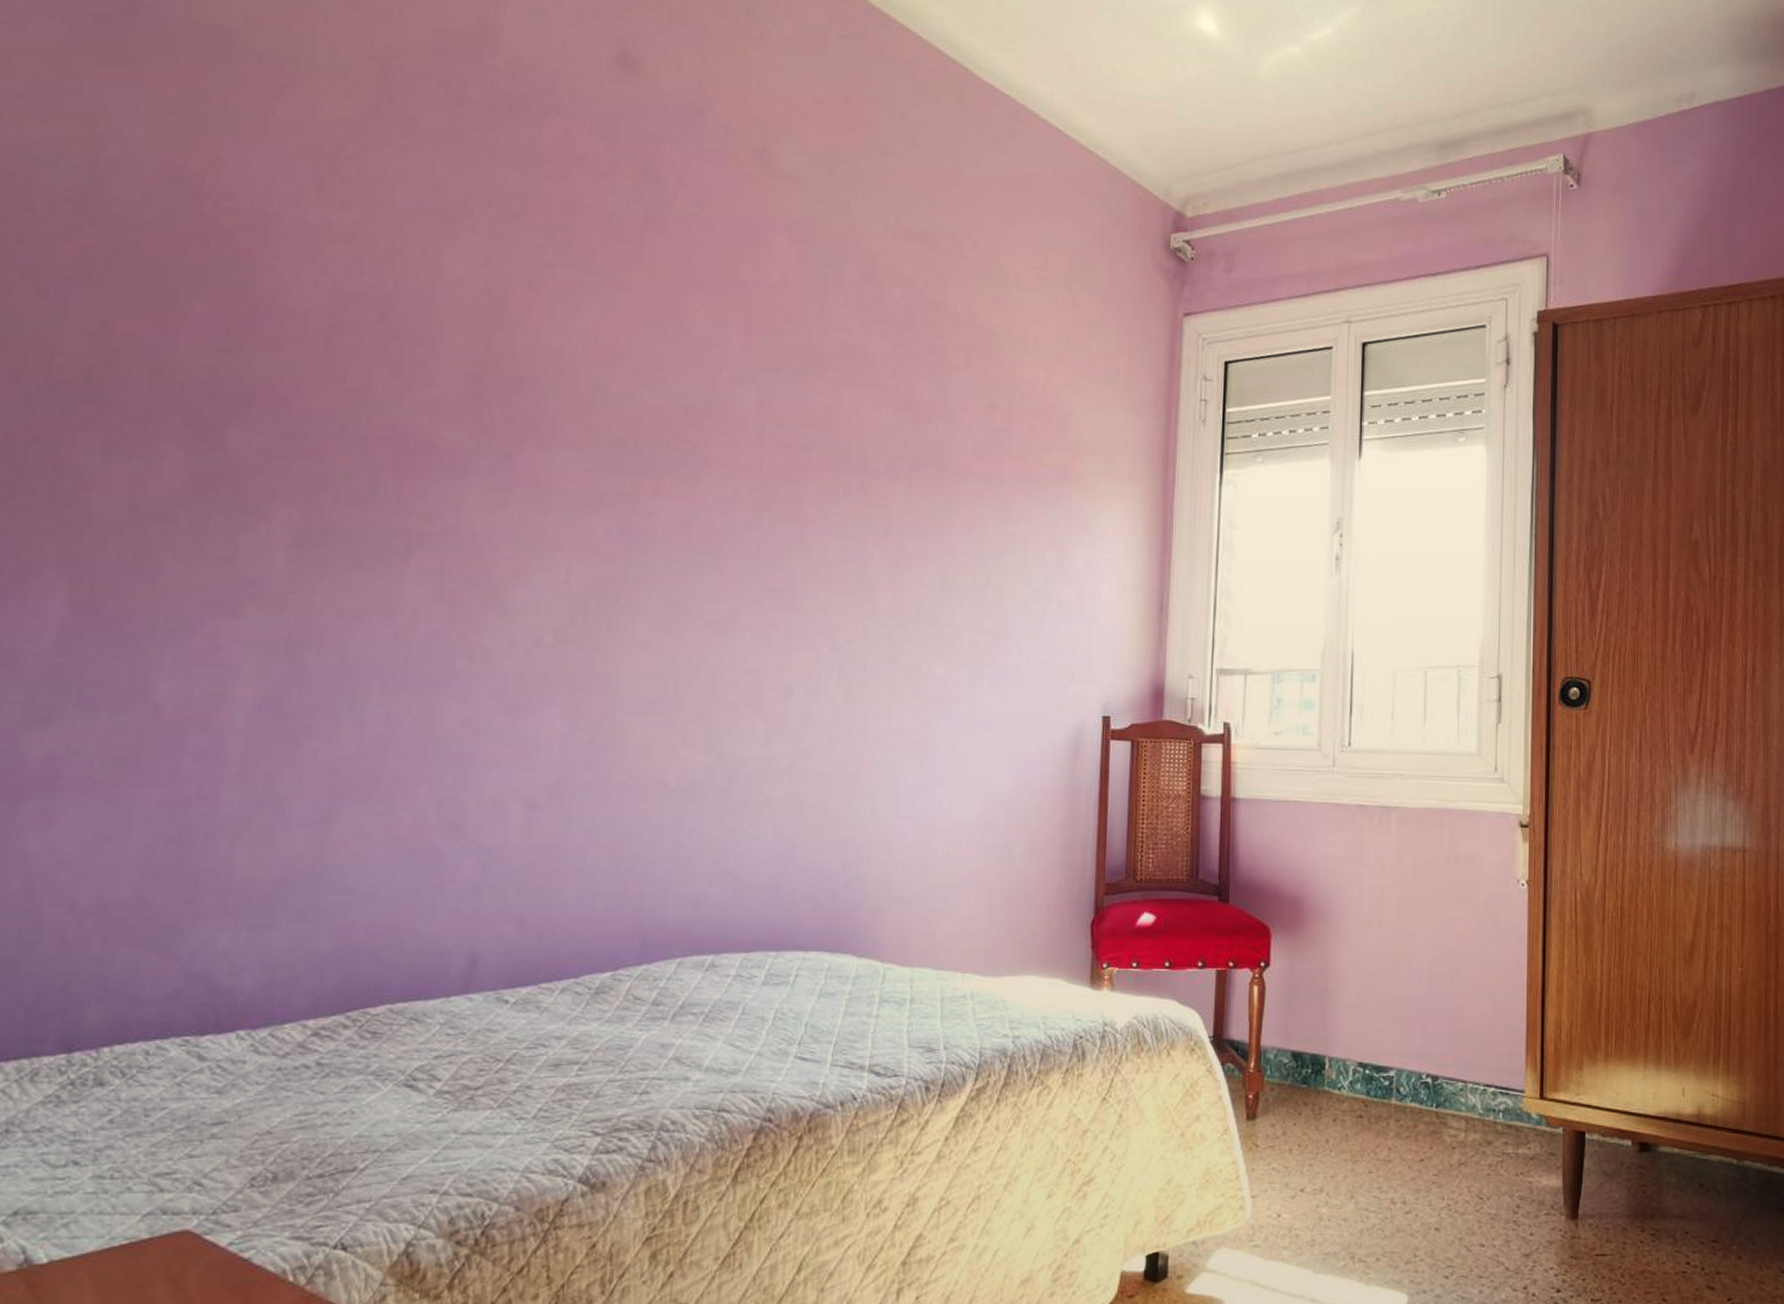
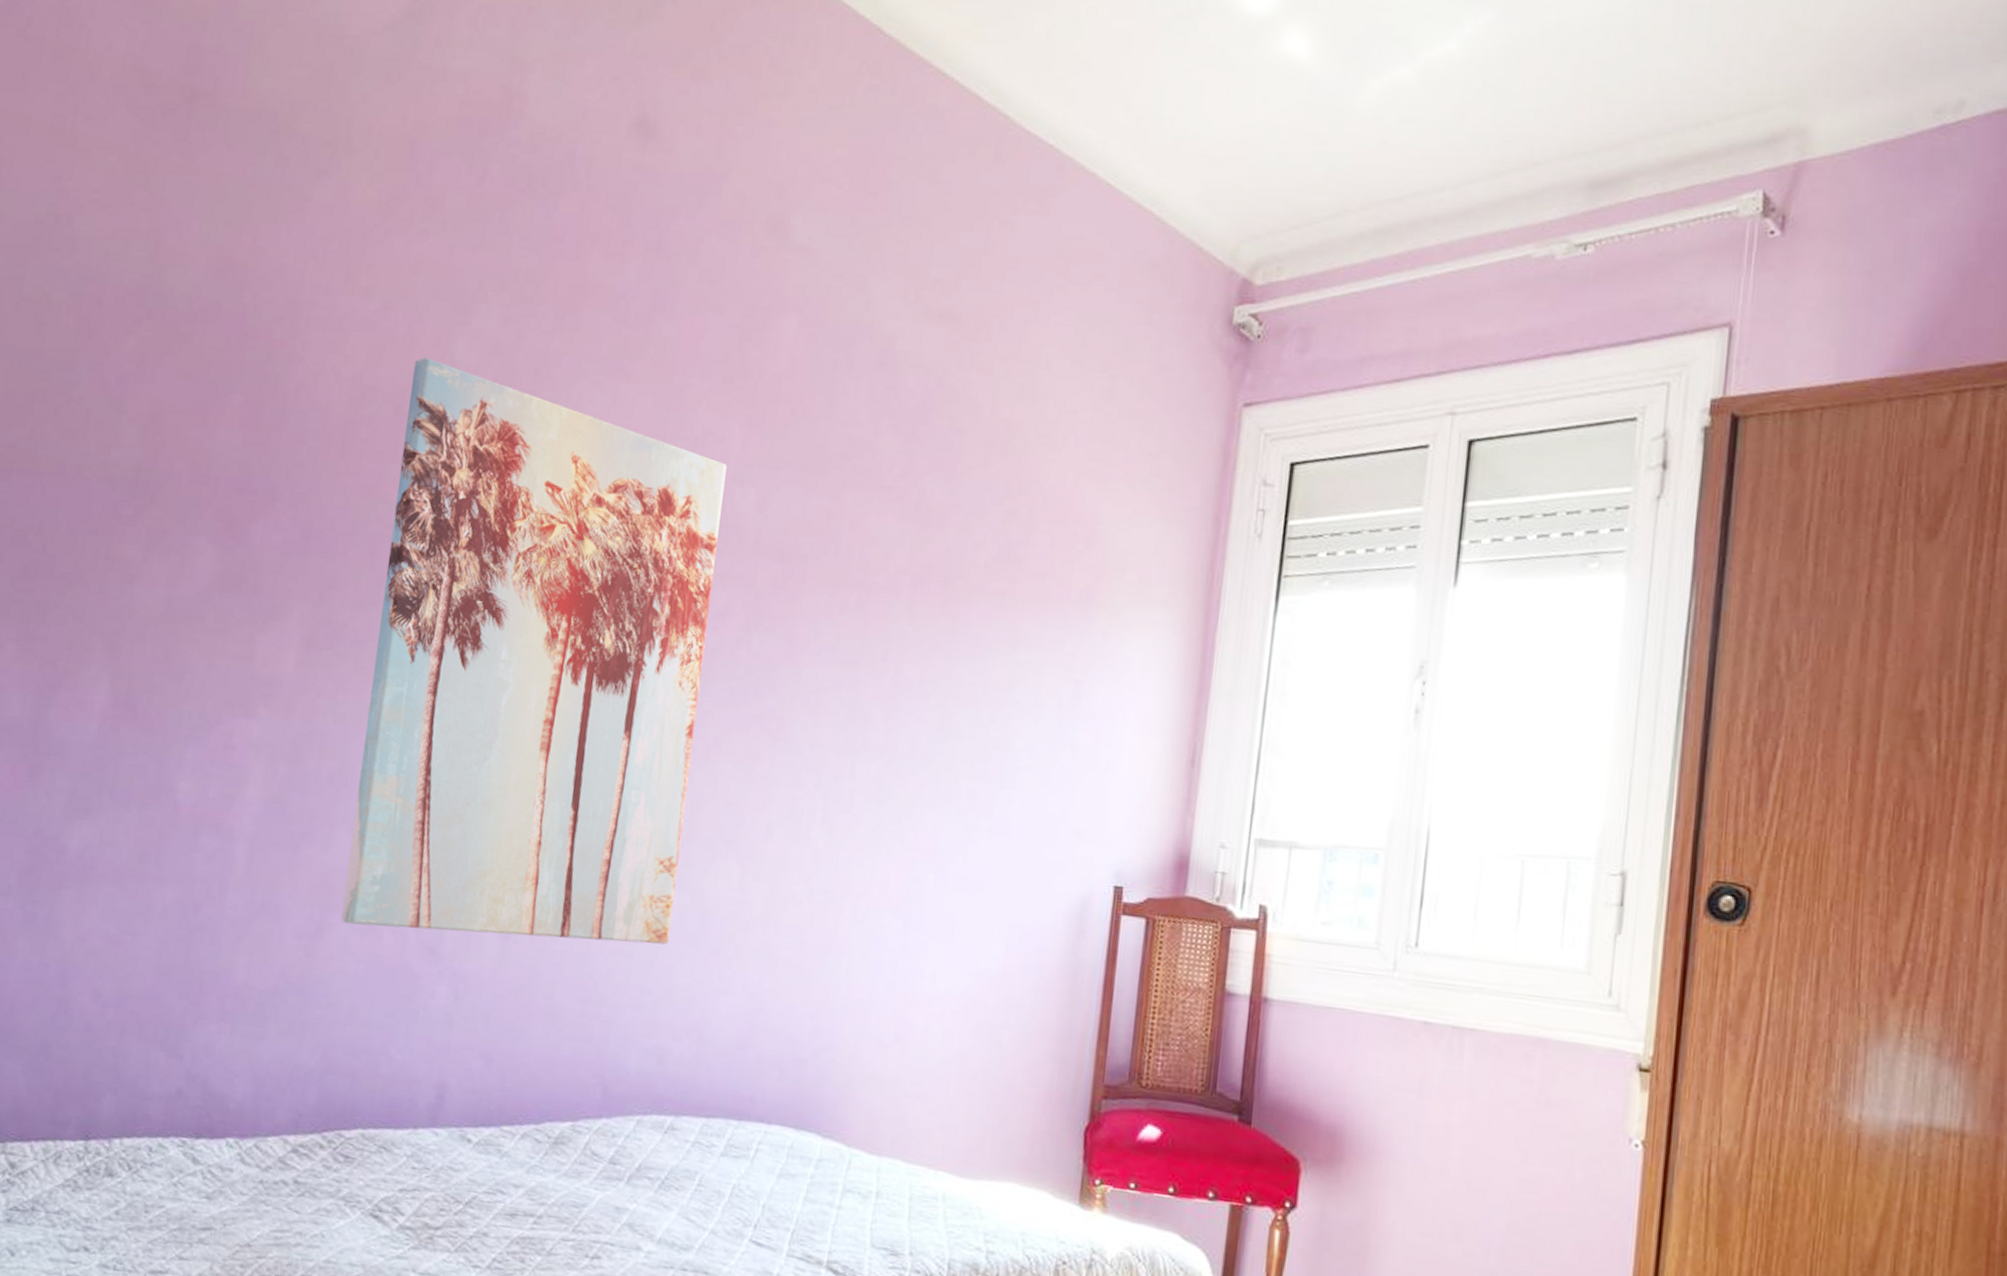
wall art: none [352,268,727,810] -> present [340,357,727,945]

